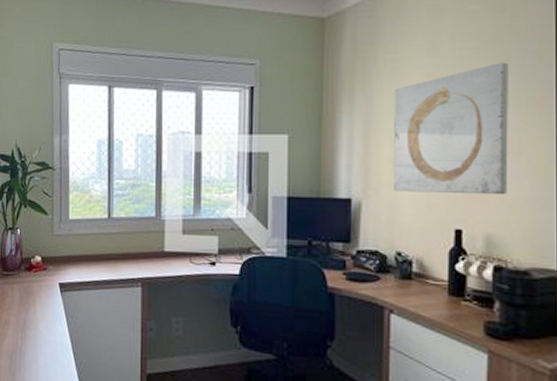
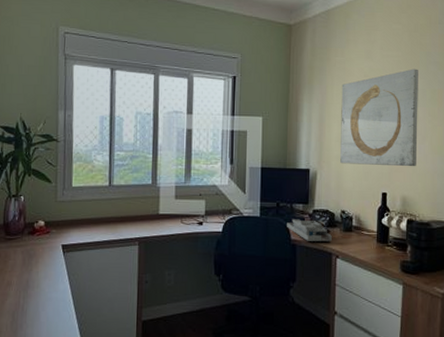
desk organizer: none [322,261,383,292] -> present [287,219,332,242]

